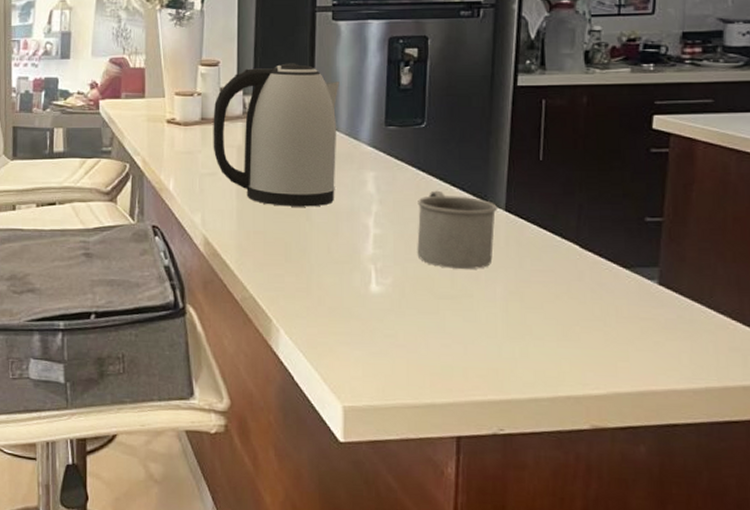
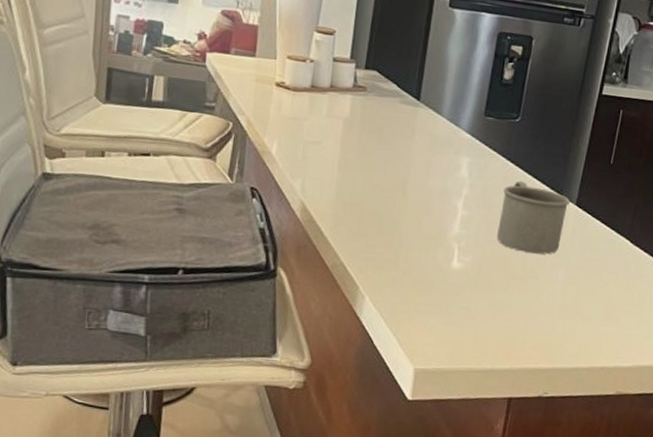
kettle: present [213,63,340,207] -> none [320,42,448,185]

